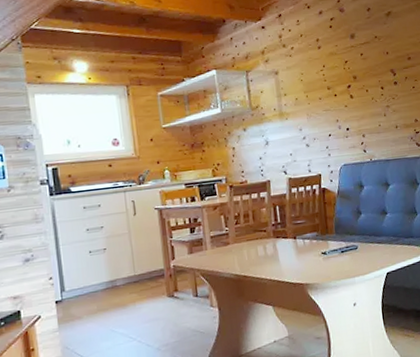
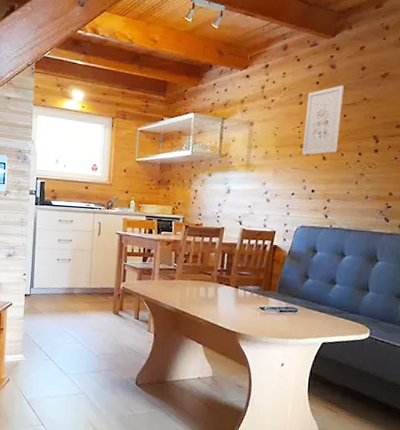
wall art: none [324,26,361,96] -> present [302,85,344,155]

